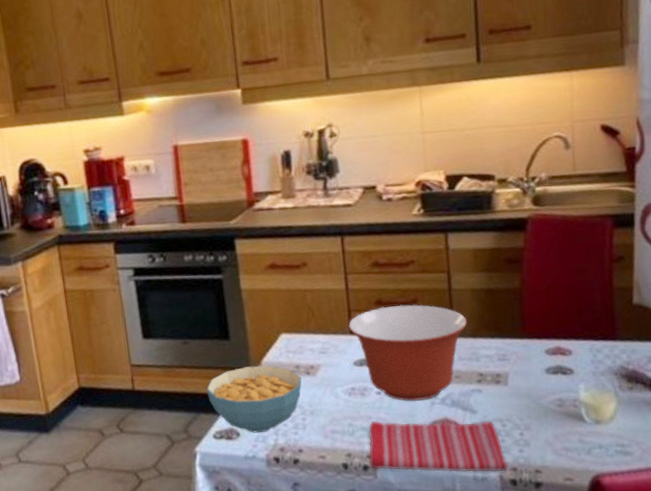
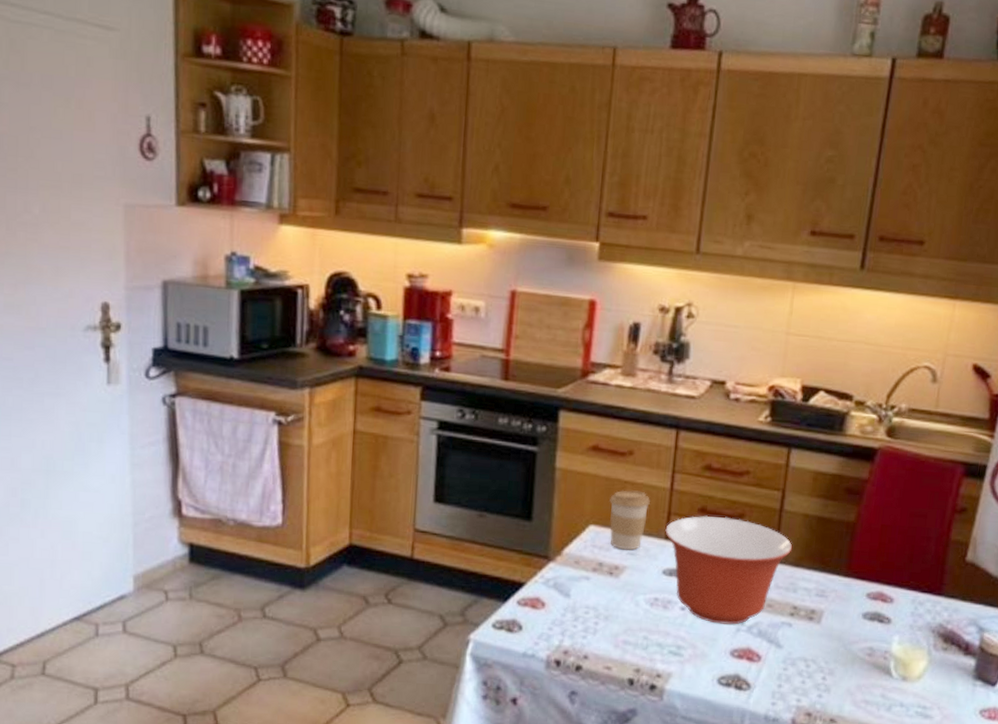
cereal bowl: present [206,365,302,433] -> none [494,554,603,630]
coffee cup: none [294,296,330,351] -> present [609,490,650,550]
dish towel: present [368,420,508,473] -> none [657,637,803,715]

